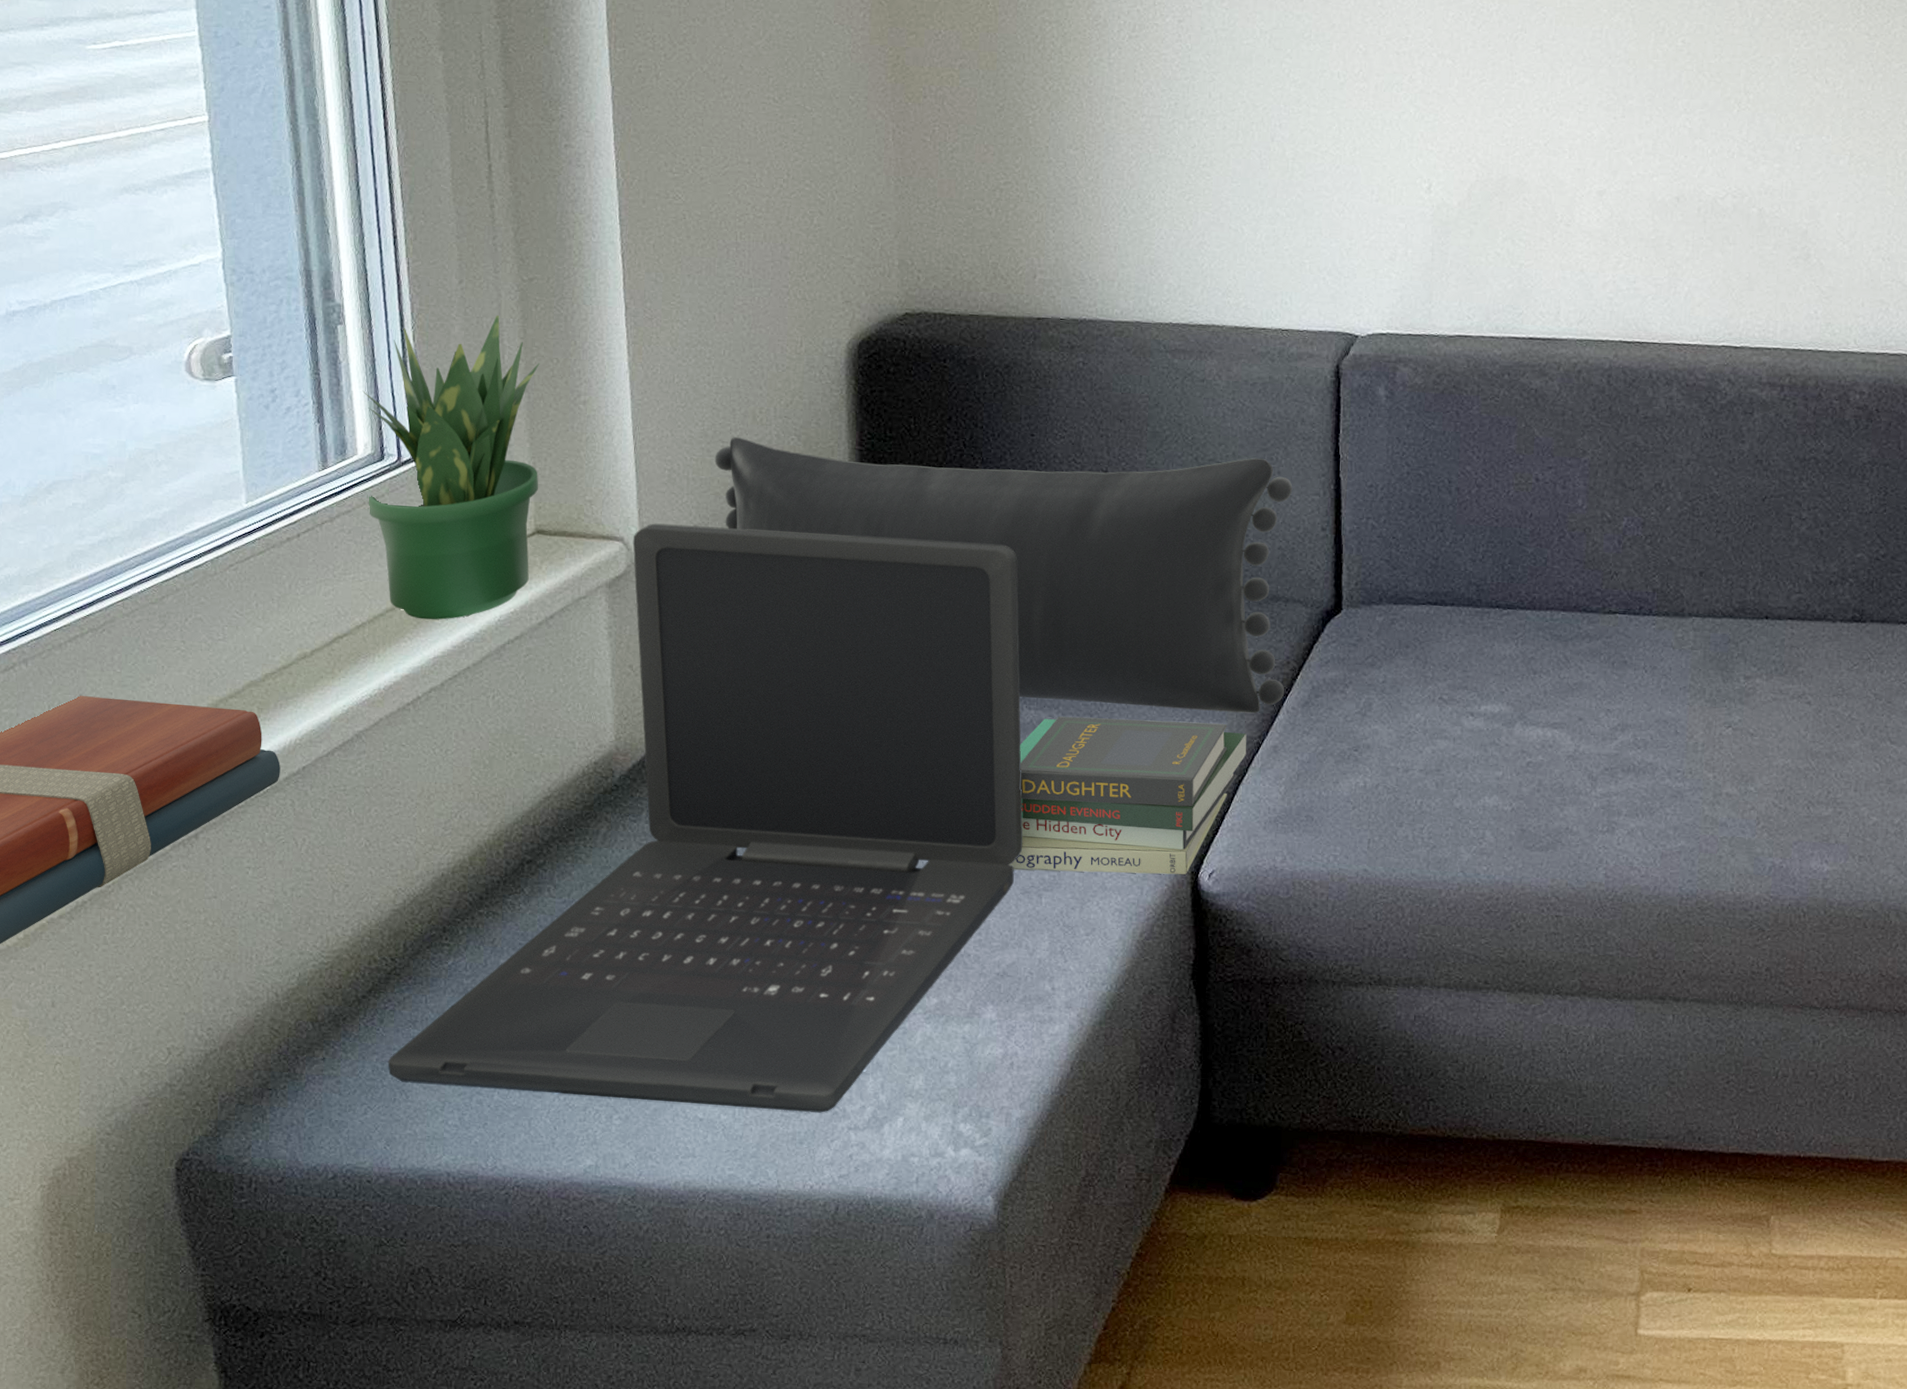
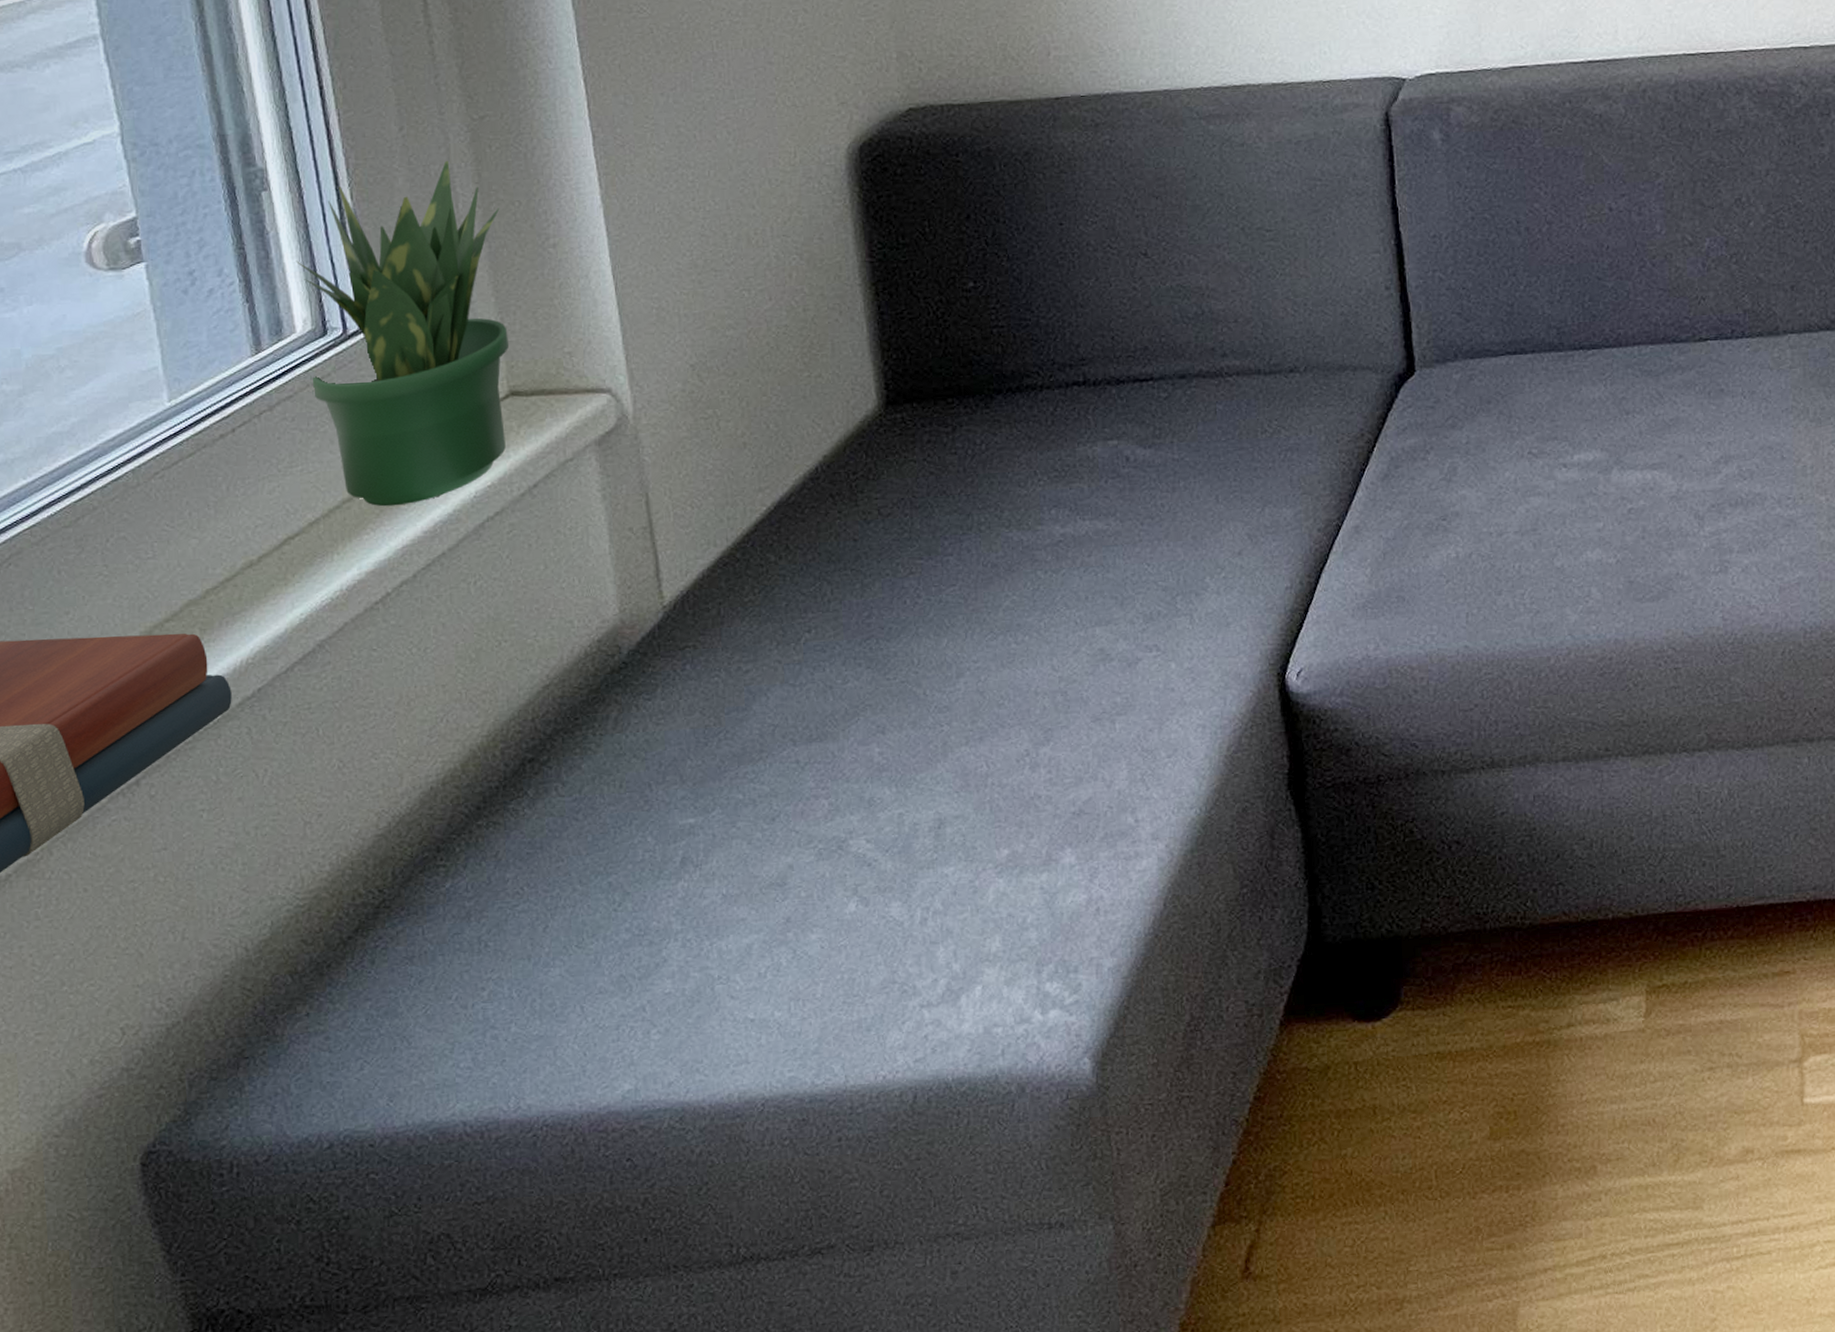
laptop: present [388,523,1023,1113] -> none [383,347,1090,1028]
pillow: present [714,436,1293,714] -> none [707,220,1362,509]
books: present [1009,716,1247,875] -> none [1075,509,1326,697]

